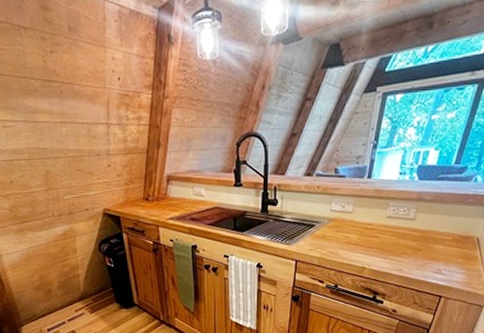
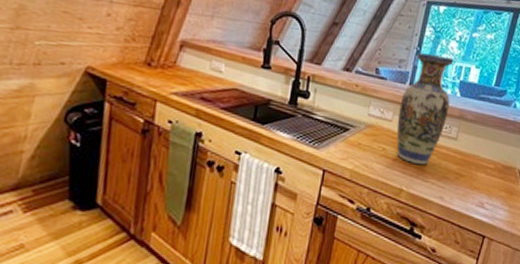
vase: none [357,145,412,246] -> present [396,53,454,166]

